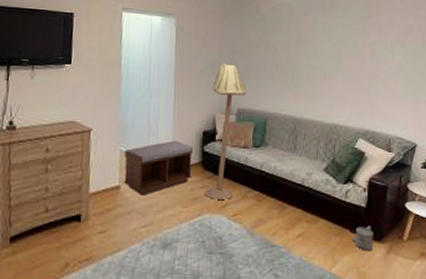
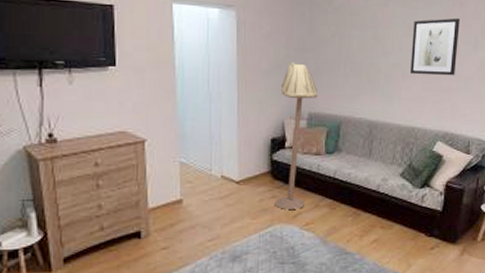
bench: present [124,140,193,196] -> none [185,148,260,209]
wall art: none [331,25,376,78] -> present [411,18,460,76]
watering can: present [351,225,373,252] -> none [426,228,448,254]

